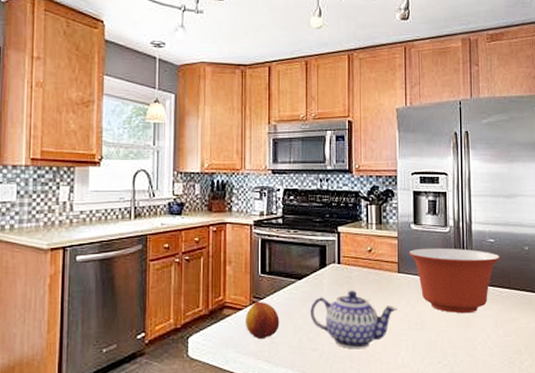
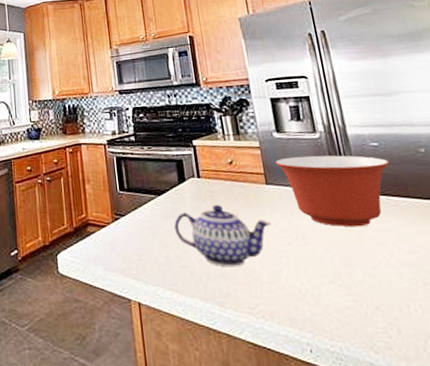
fruit: present [246,301,280,340] -> none [109,218,145,257]

